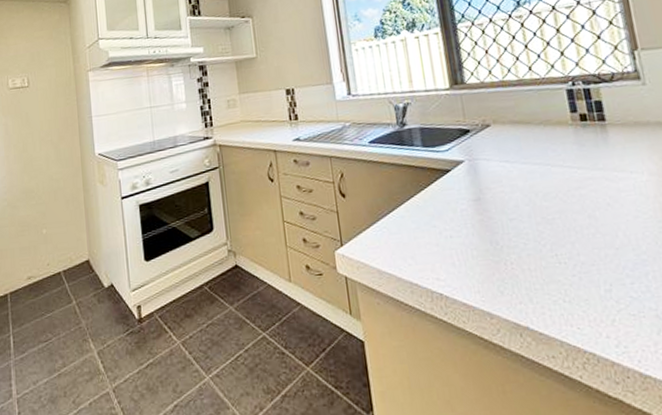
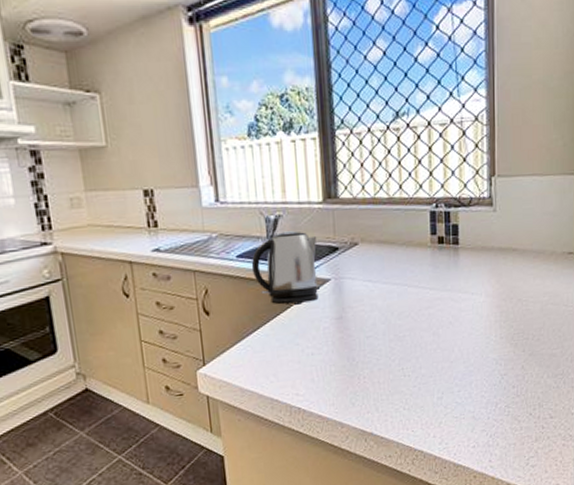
kettle: none [383,116,453,187] -> present [251,231,319,305]

